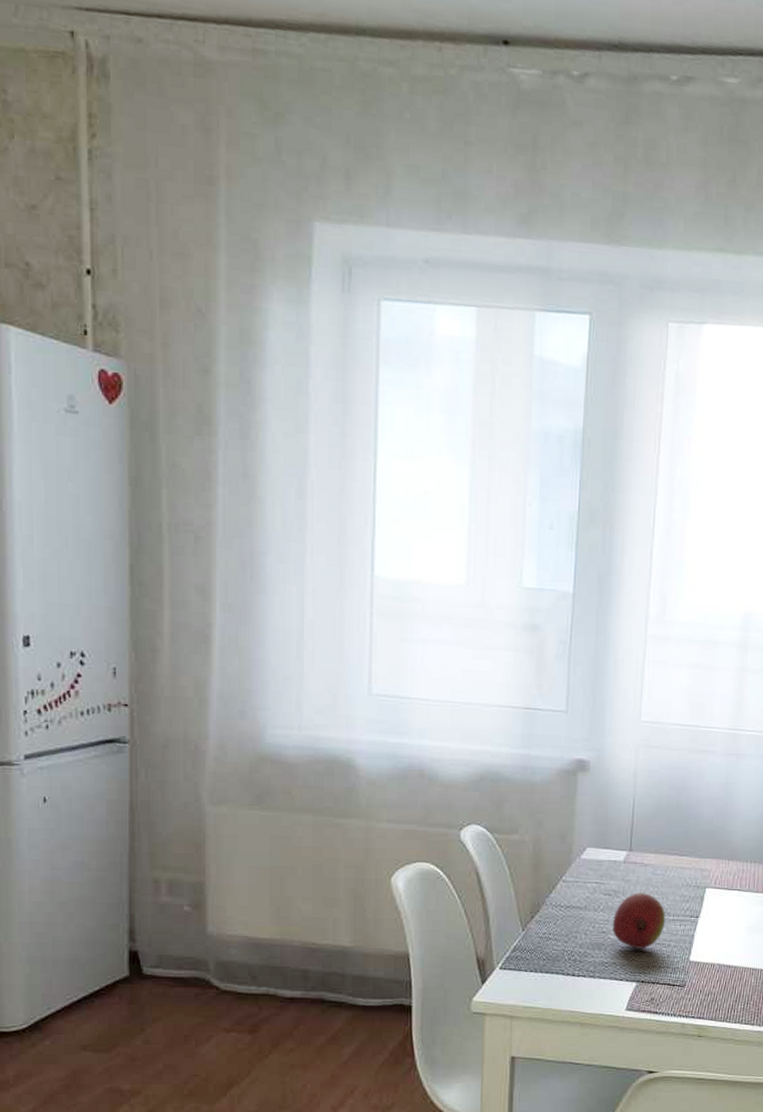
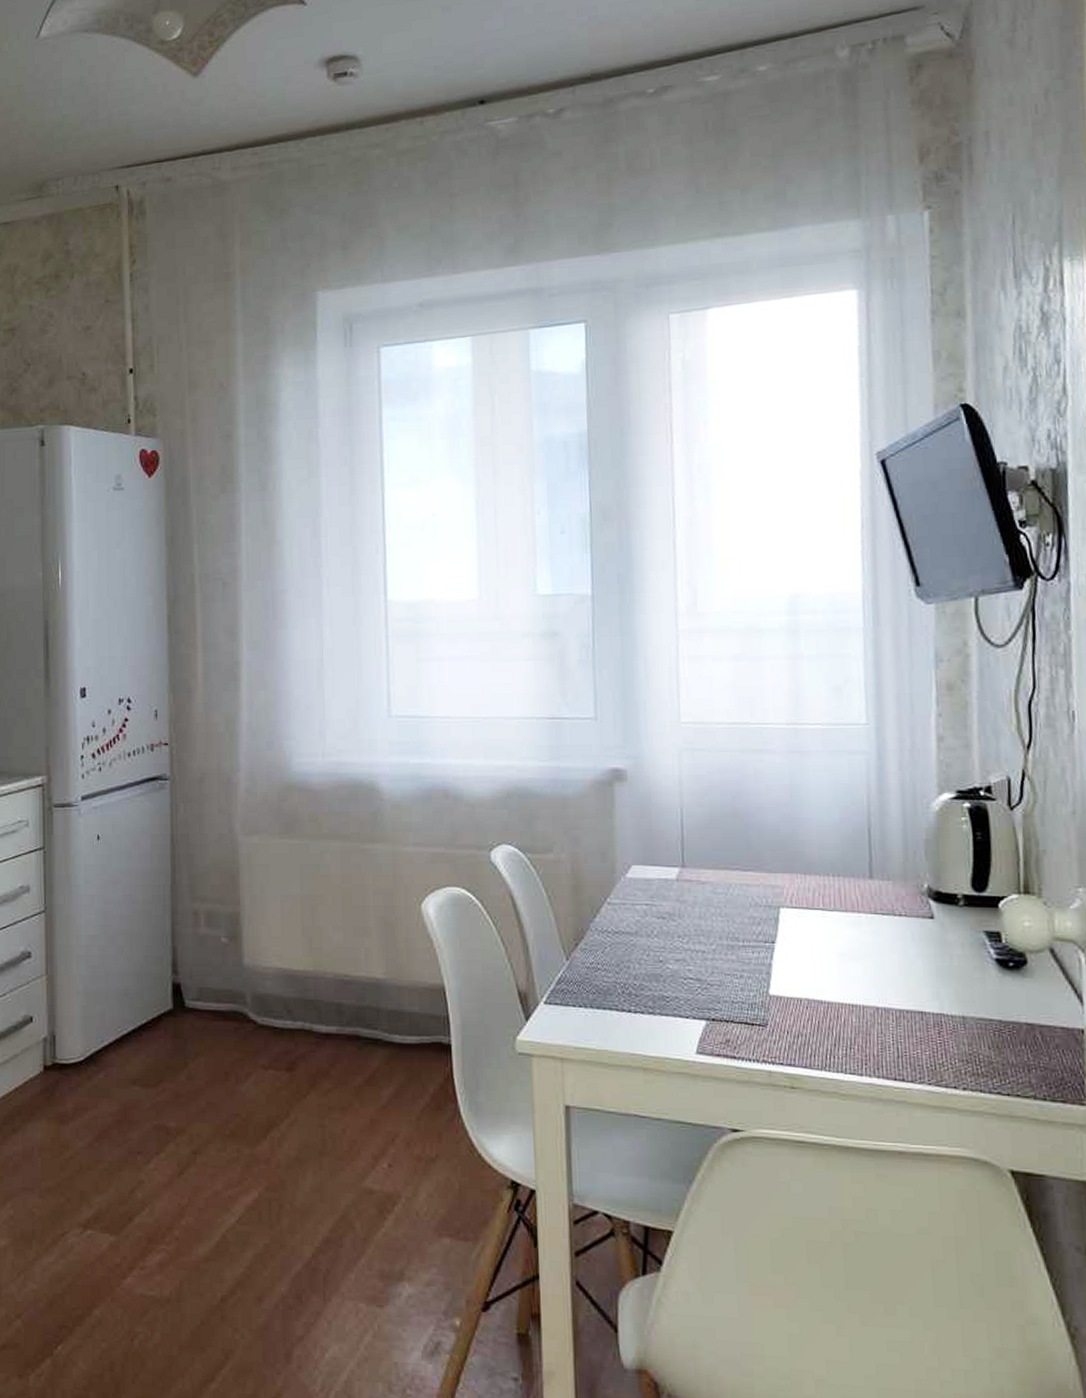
fruit: present [612,893,666,949] -> none [670,915,734,981]

